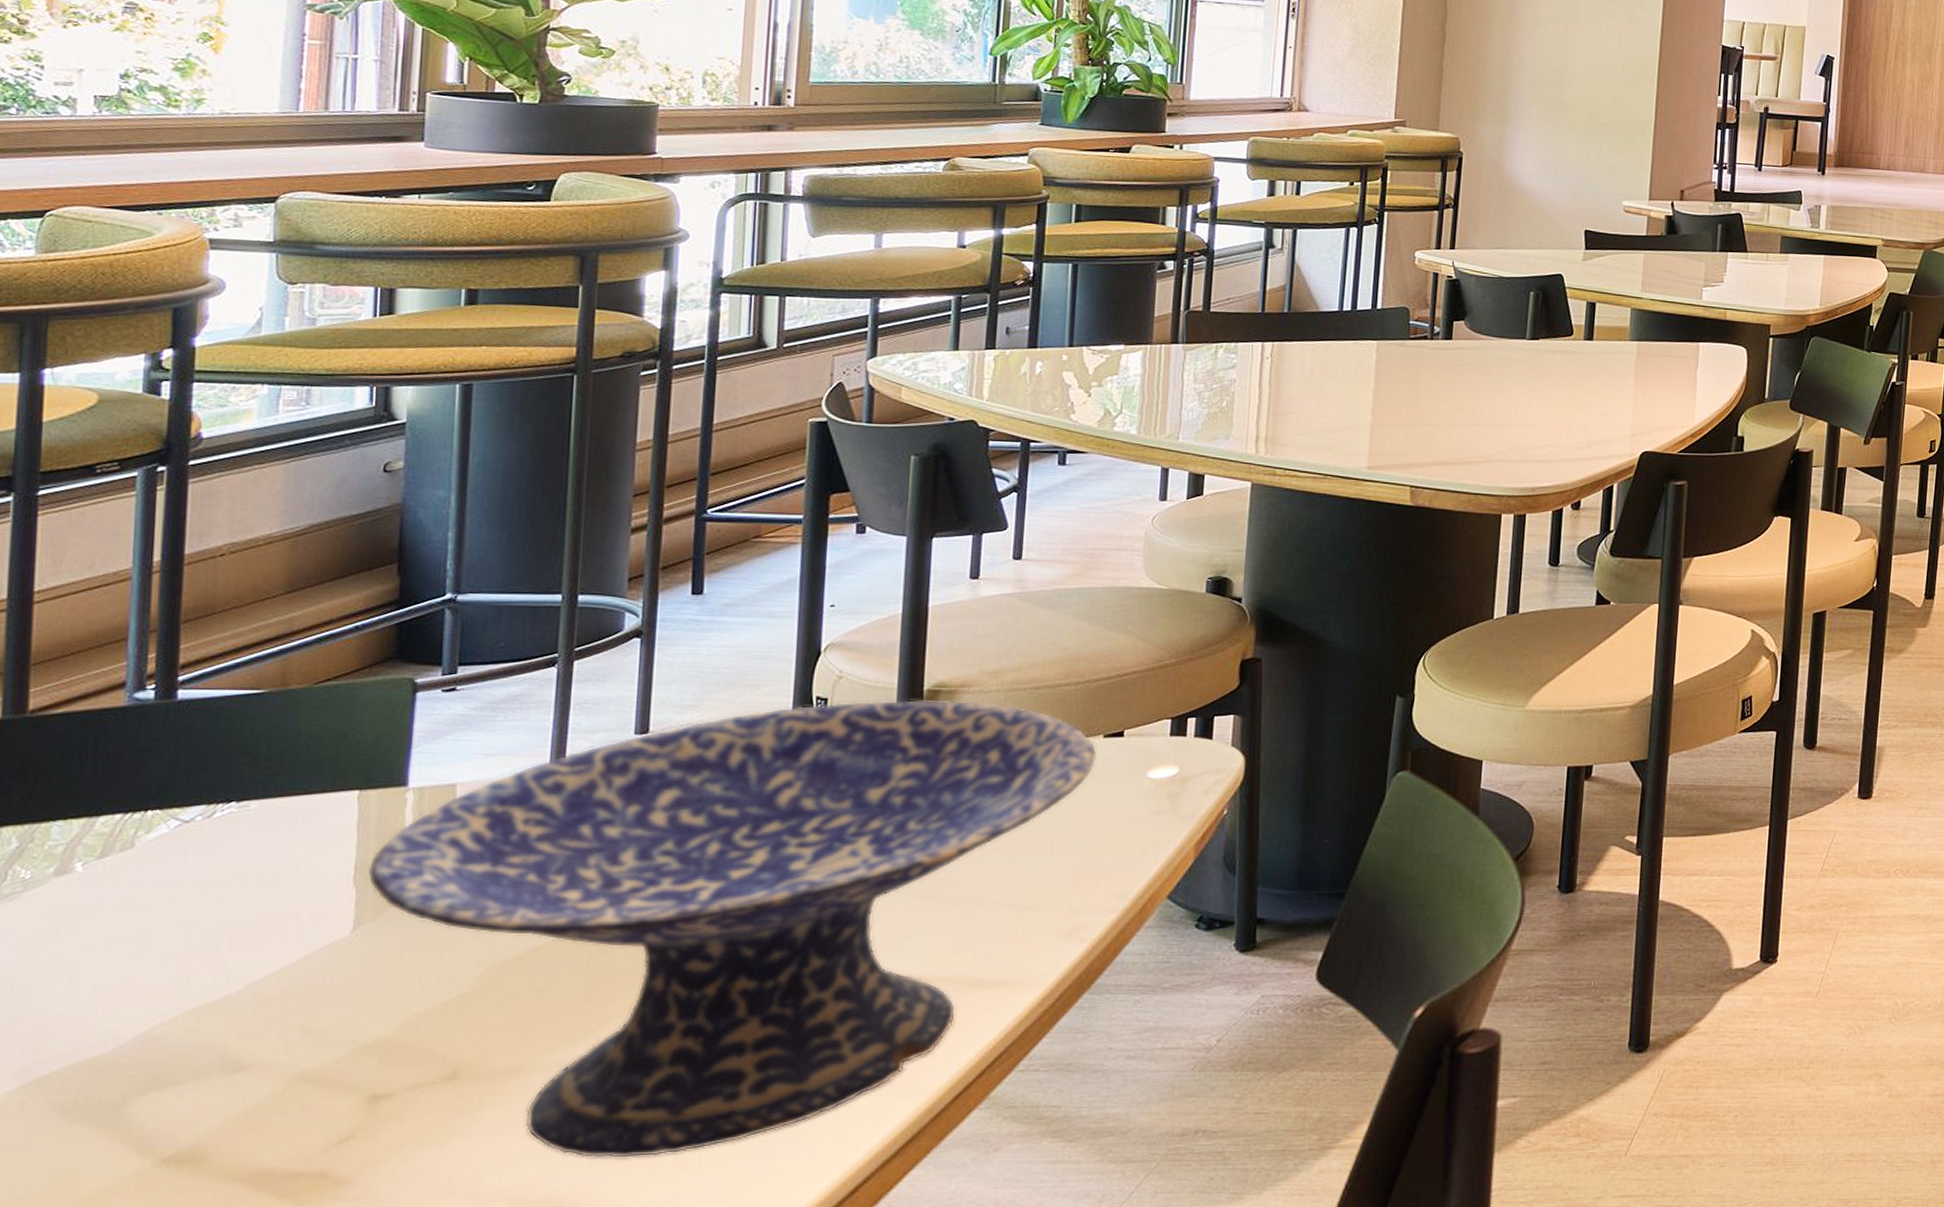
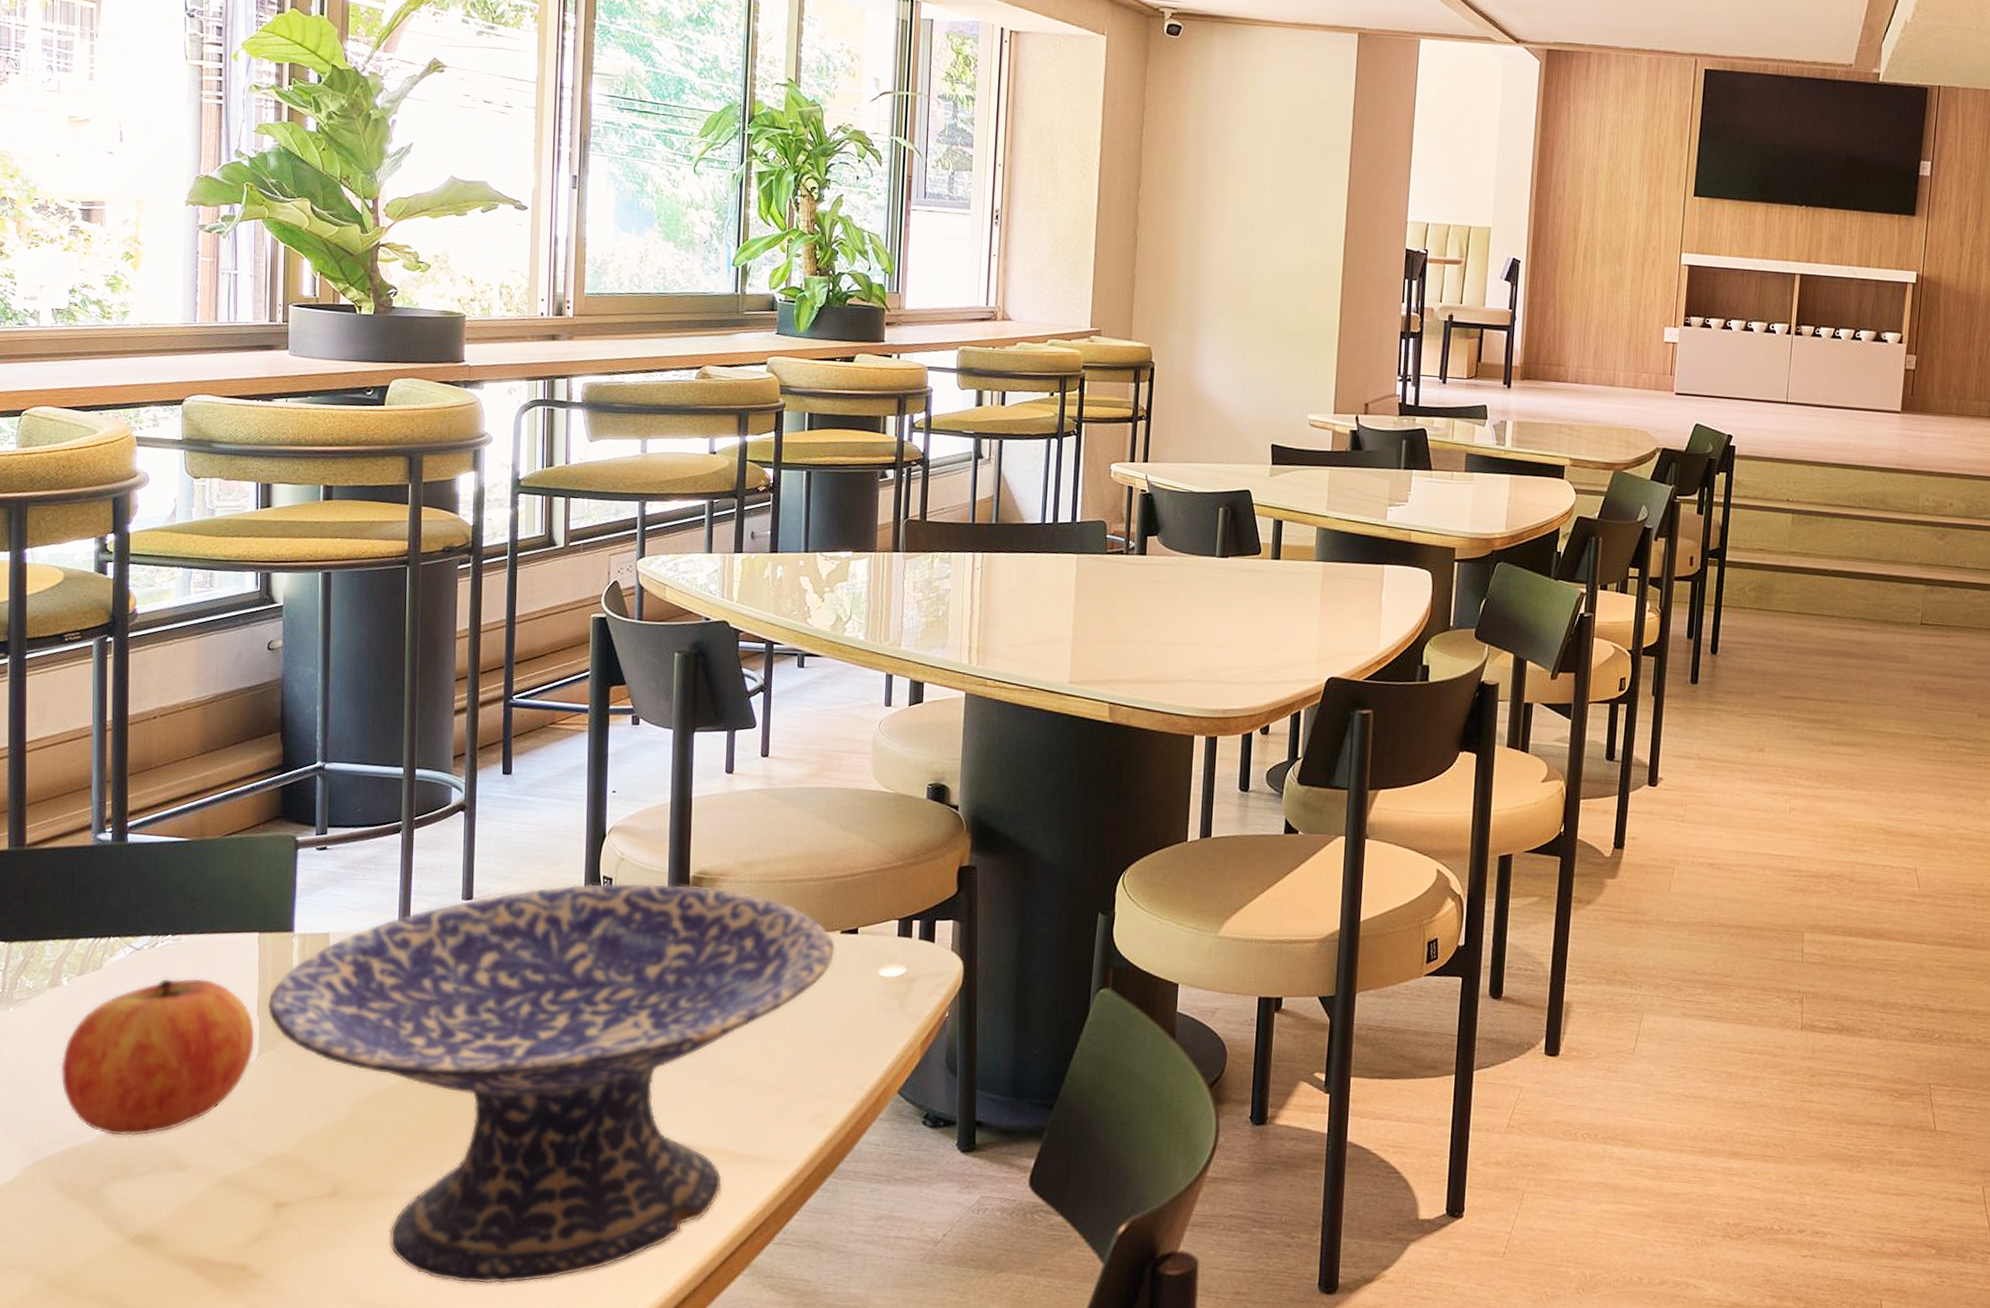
apple: none [67,847,351,1042] -> present [60,977,256,1137]

